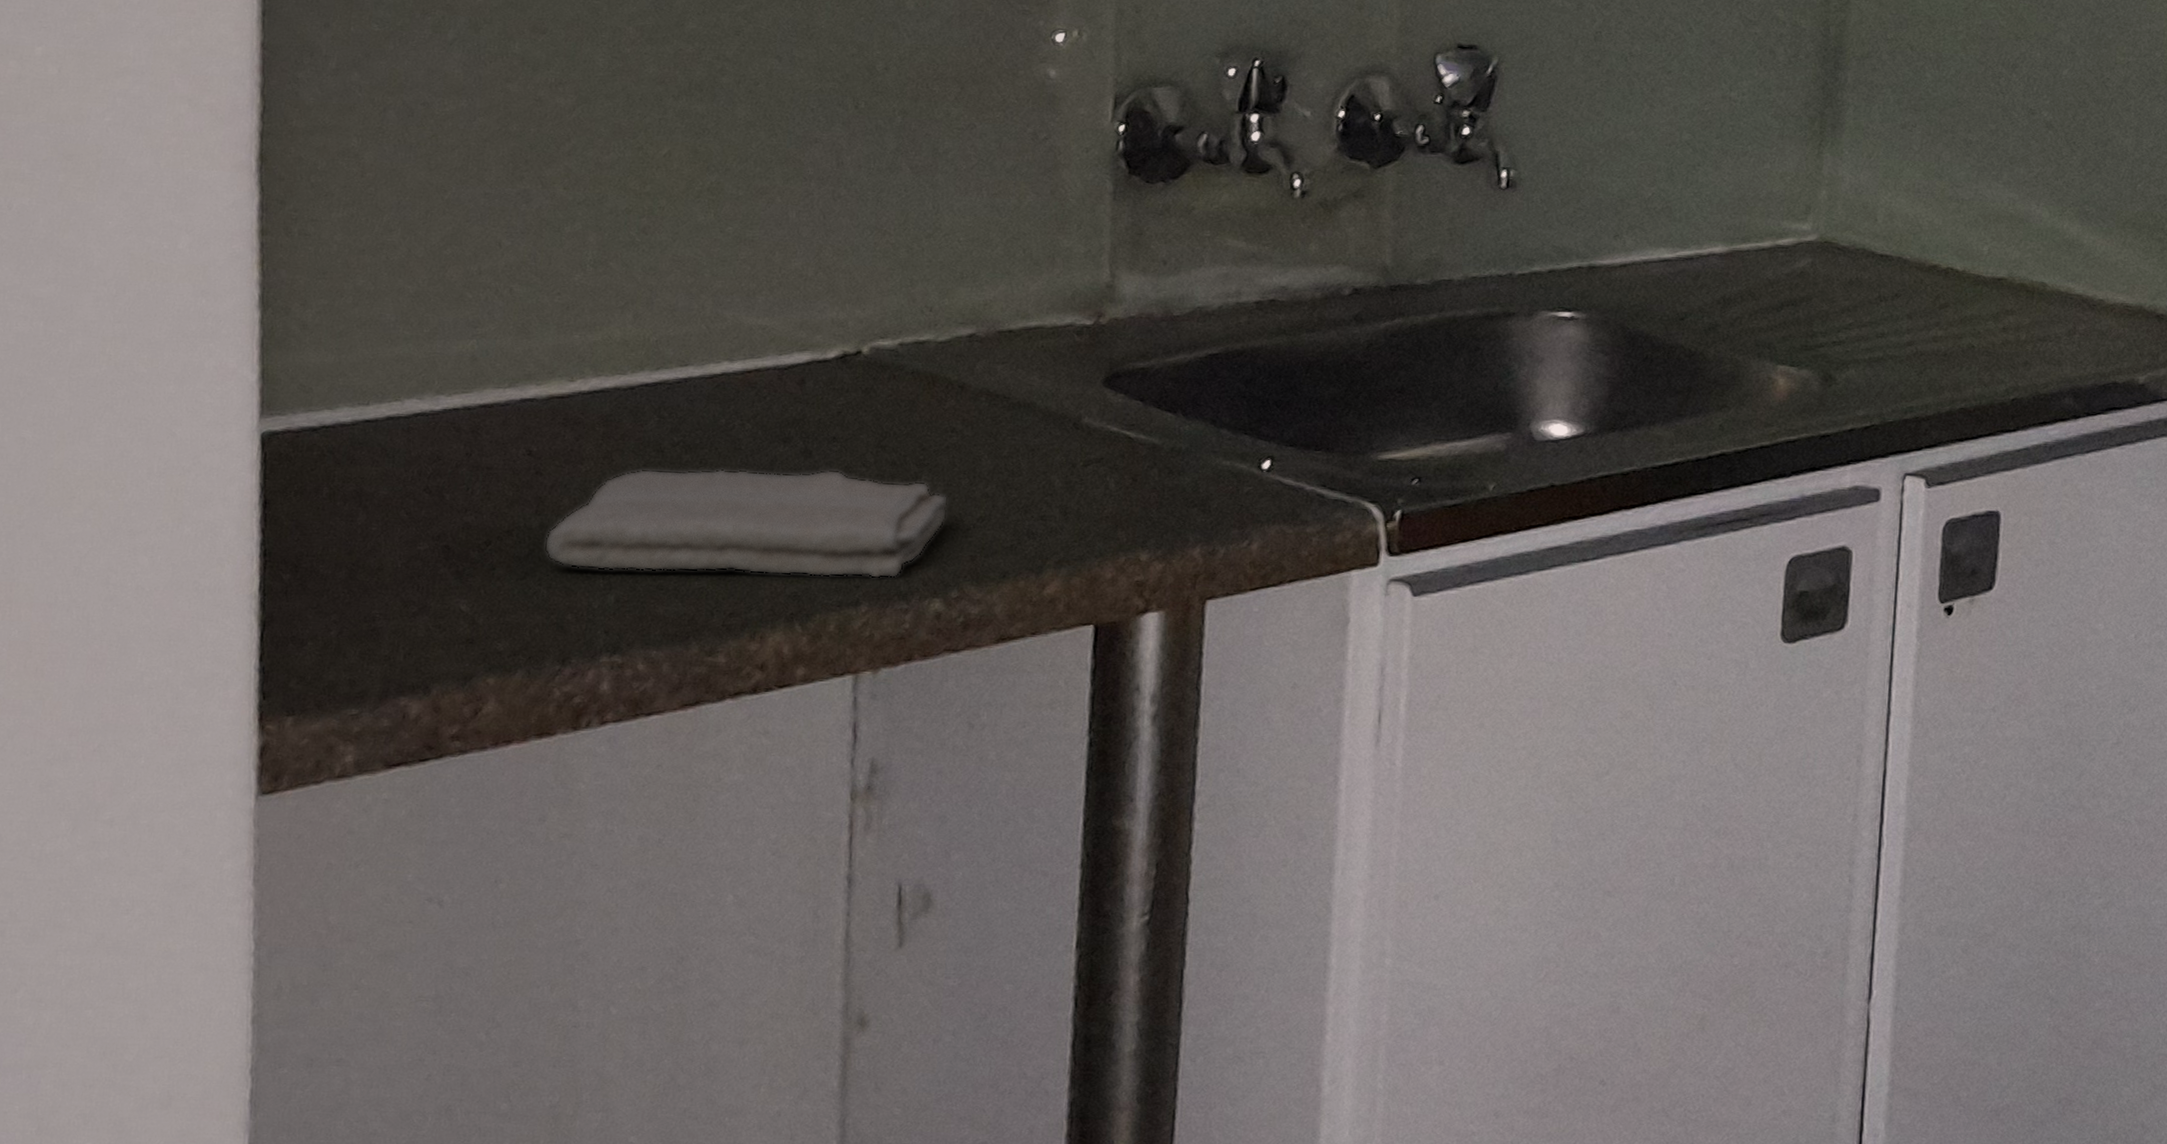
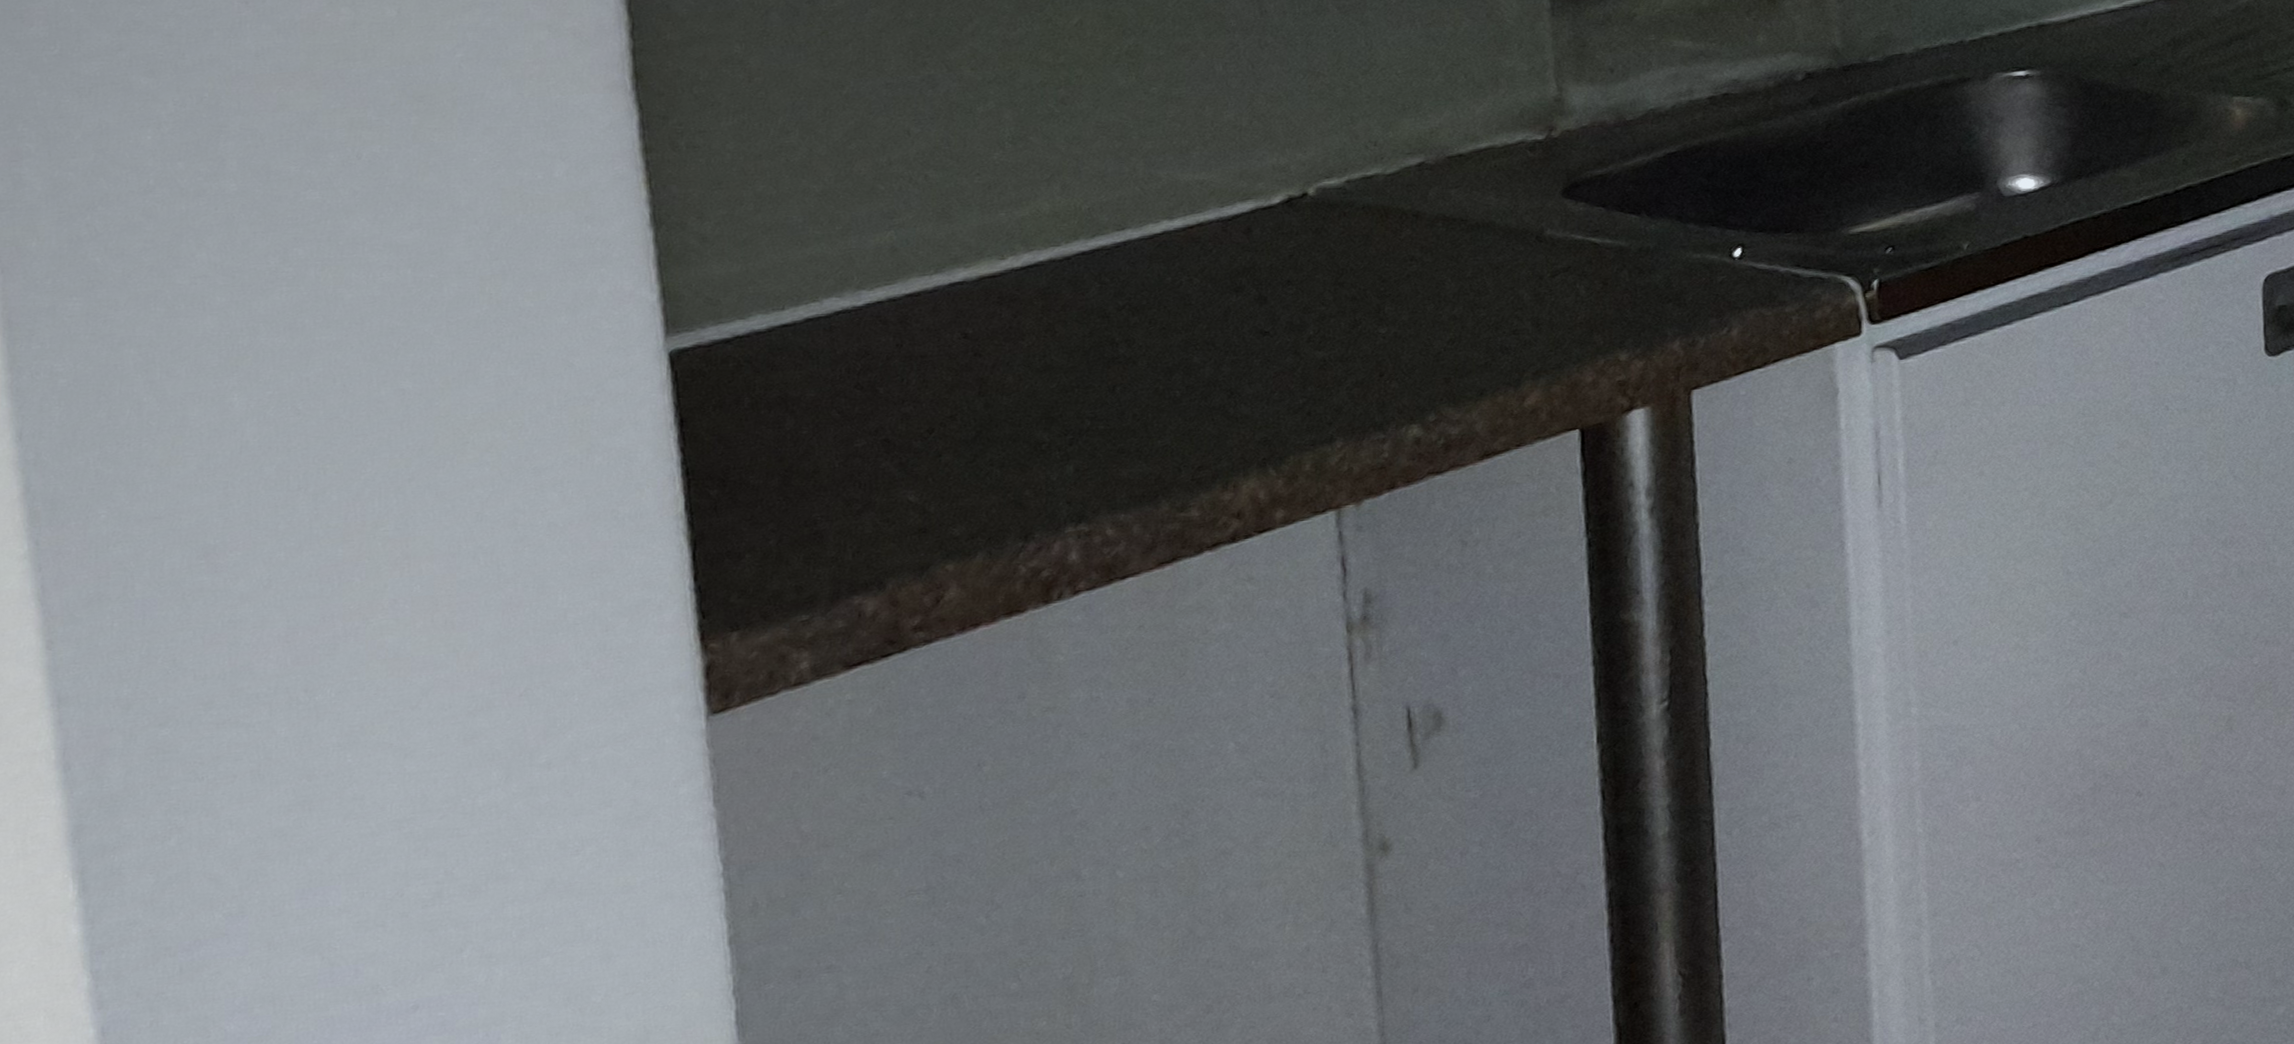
washcloth: present [544,468,949,579] -> none [992,312,1416,444]

